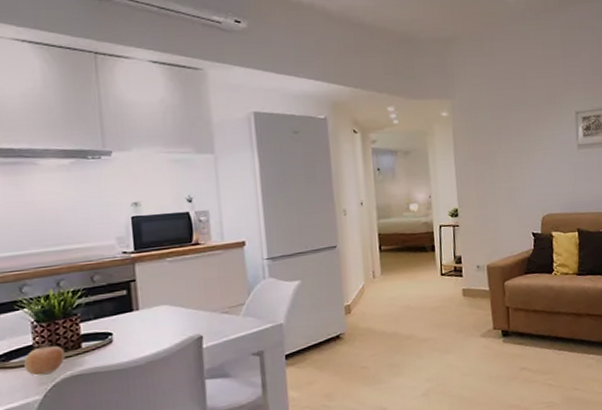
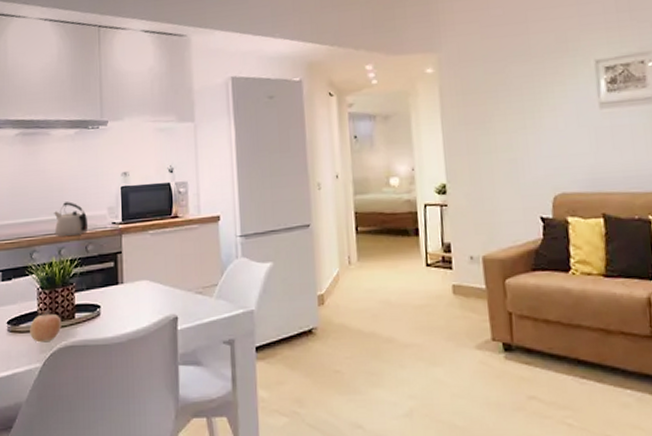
kettle: none [48,233,93,270] -> present [54,202,89,237]

